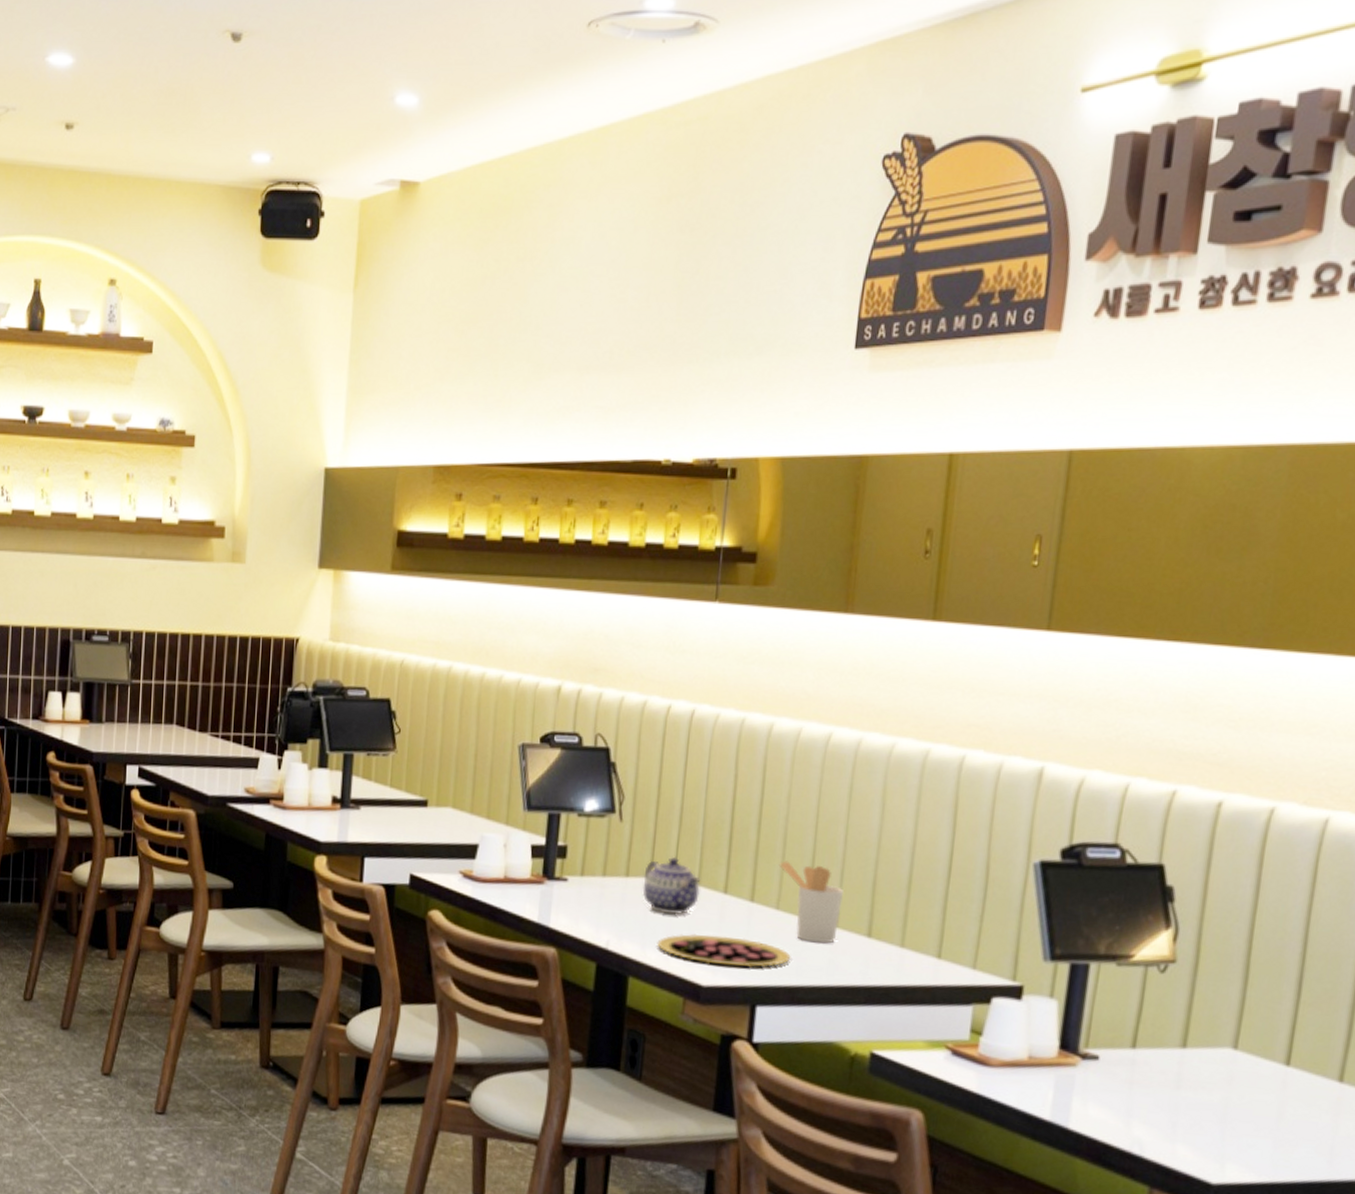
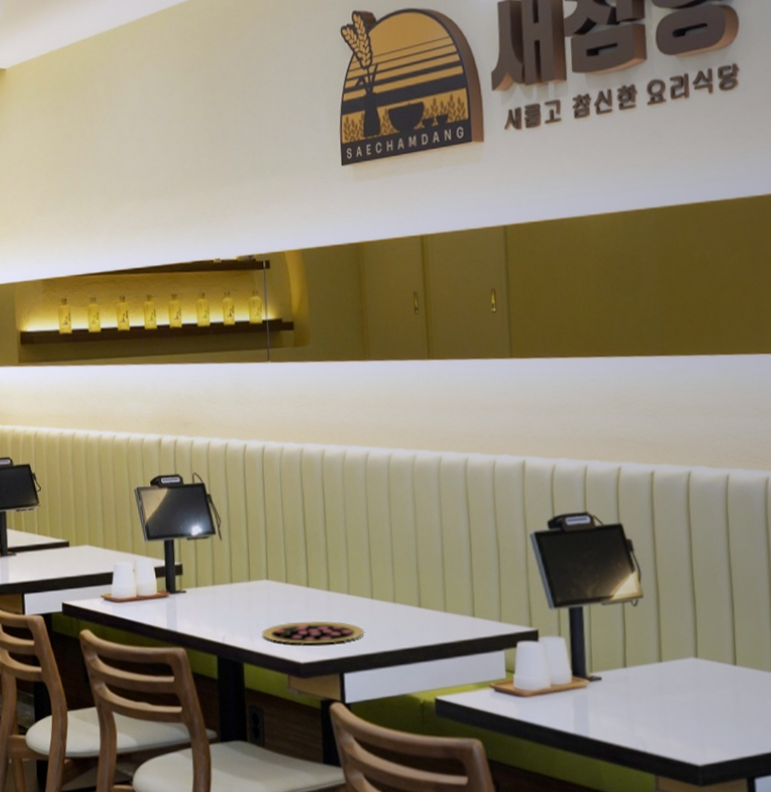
teapot: present [642,856,701,915] -> none [244,562,289,610]
utensil holder: present [779,861,843,944] -> none [344,555,396,617]

